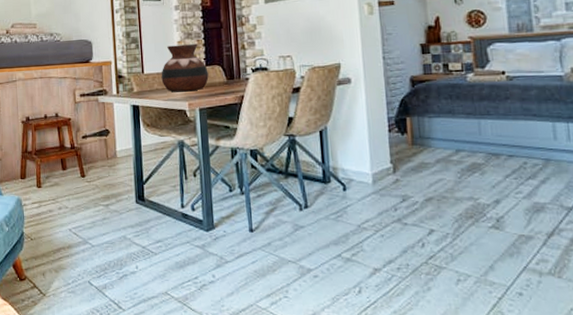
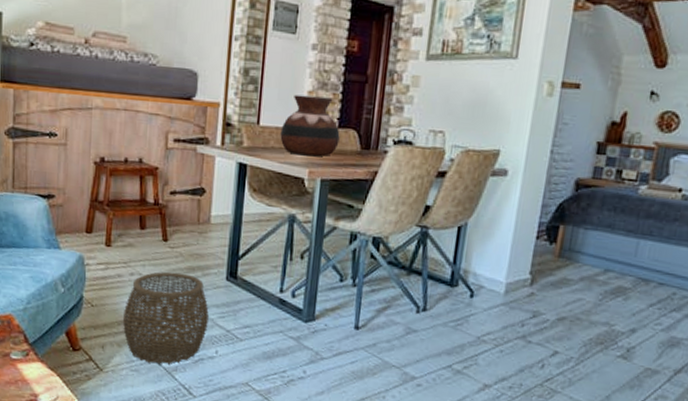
woven basket: none [56,202,127,284] -> present [122,271,209,364]

